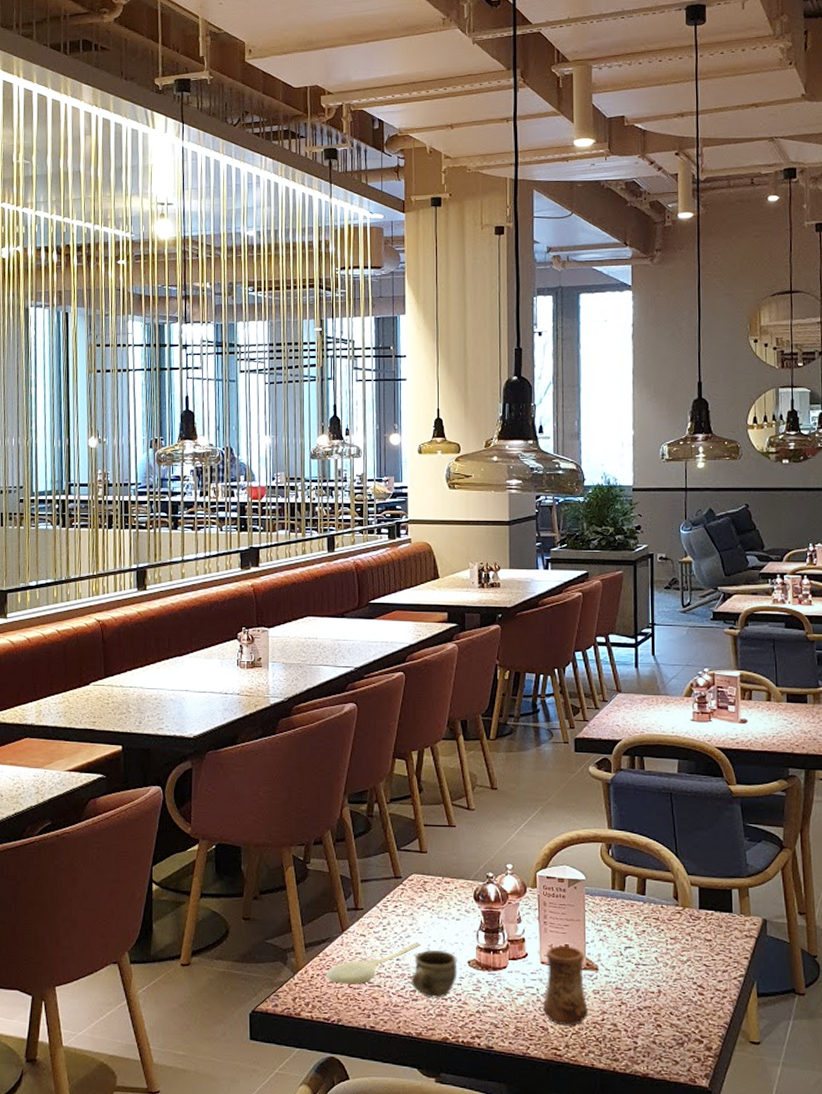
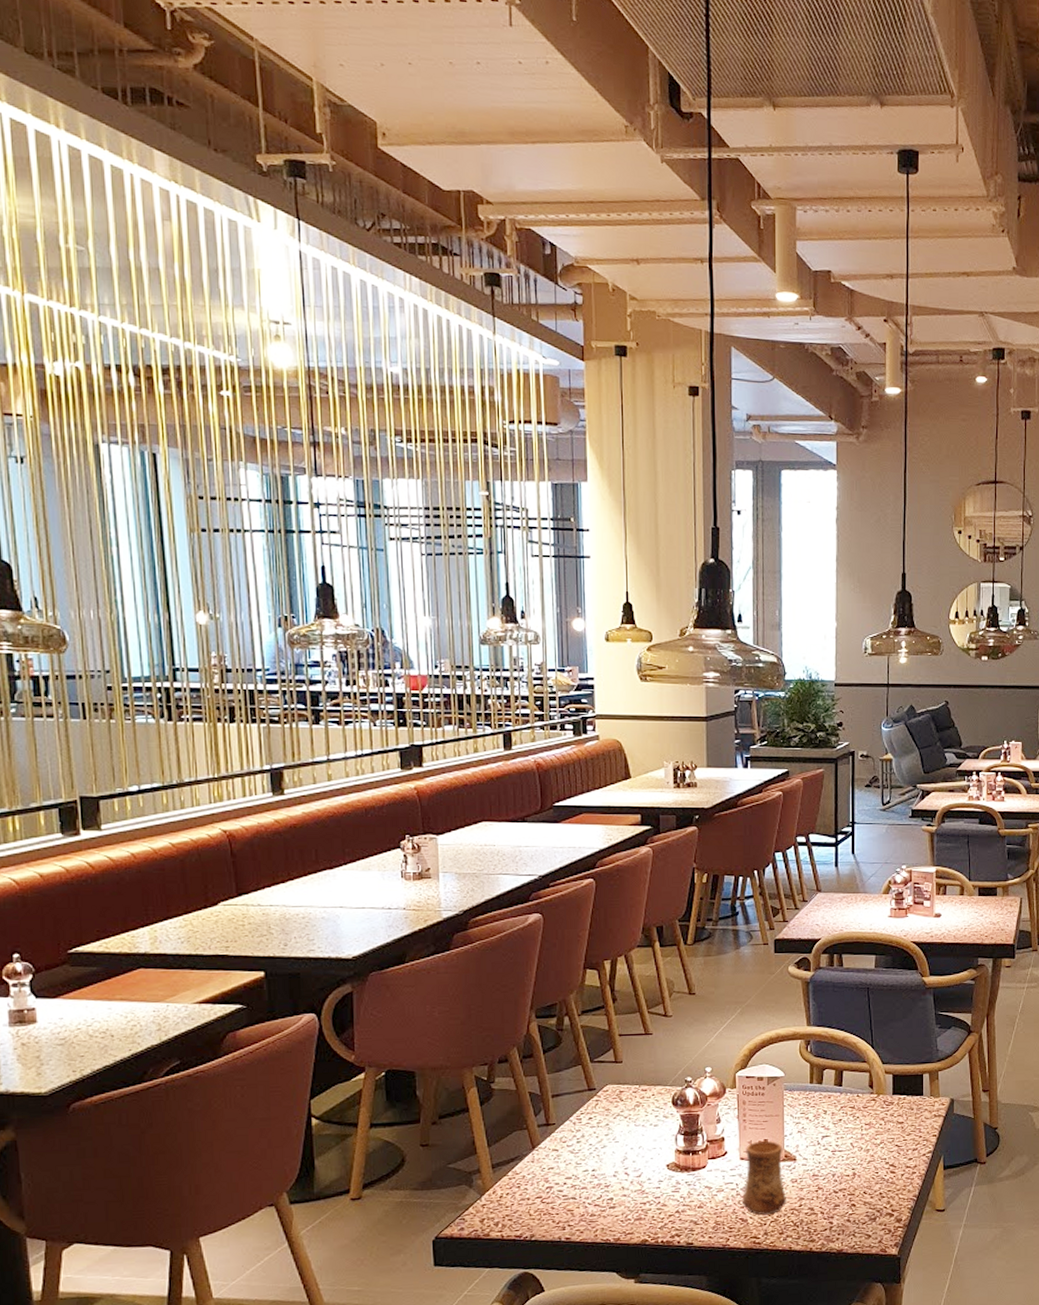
spoon: present [326,942,421,985] -> none [517,1151,618,1200]
cup: present [411,949,457,998] -> none [608,1157,656,1204]

